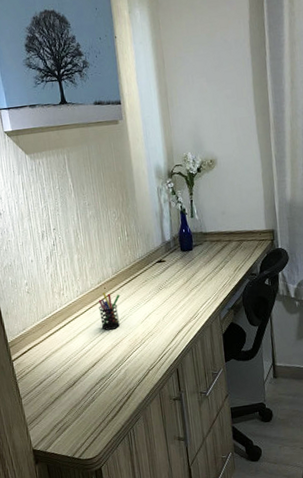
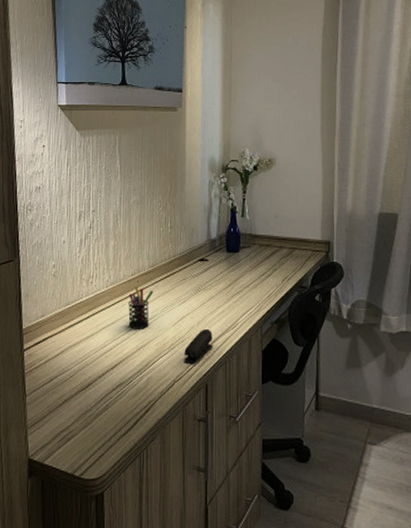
stapler: none [154,321,180,354] -> present [184,328,214,364]

